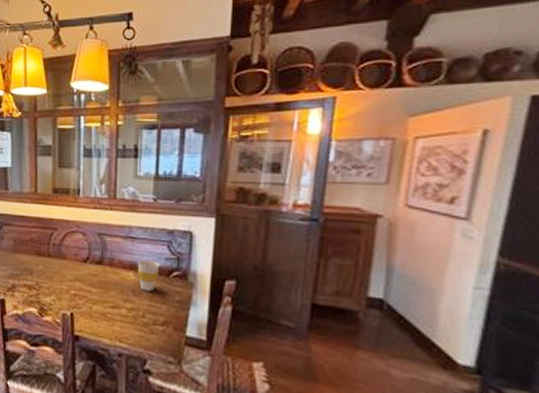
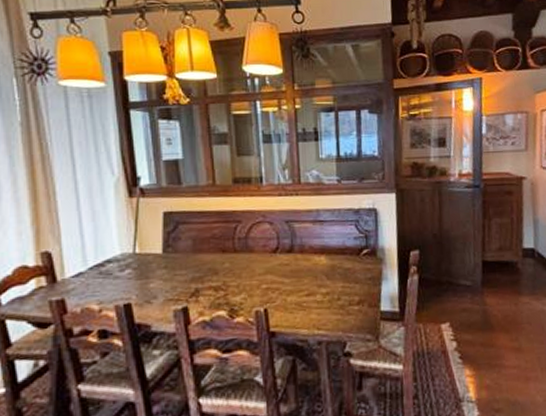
cup: present [137,260,160,291] -> none [328,241,350,273]

